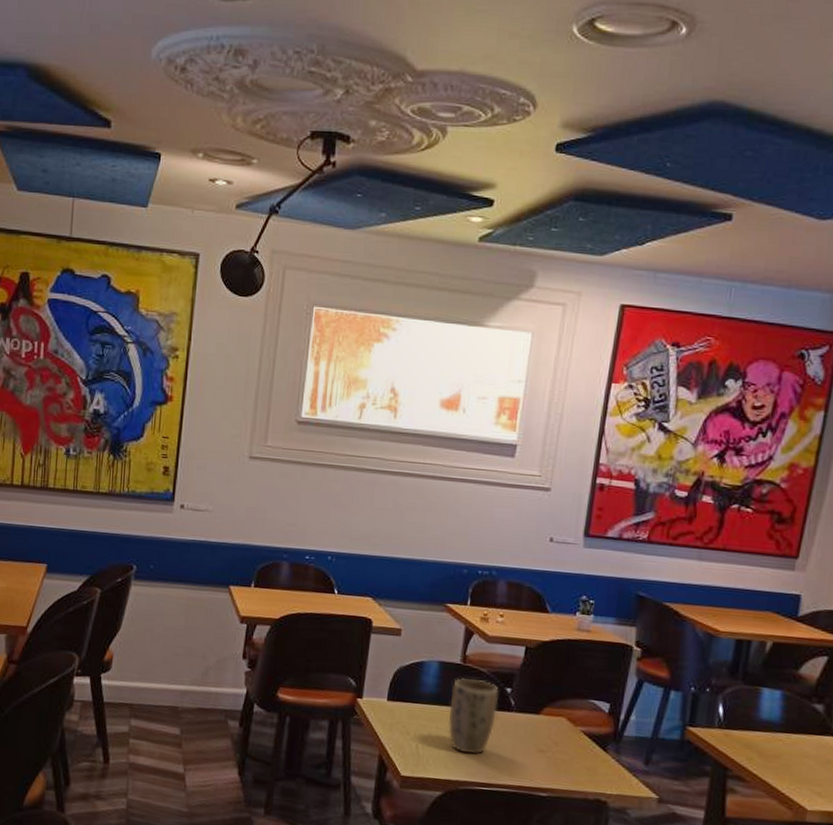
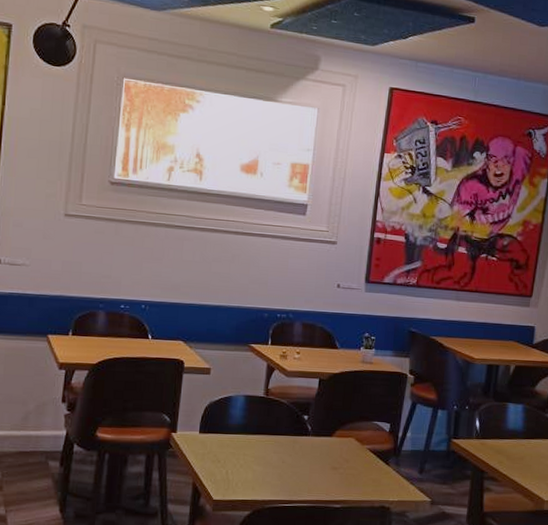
plant pot: present [448,677,499,755] -> none [254,408,297,476]

